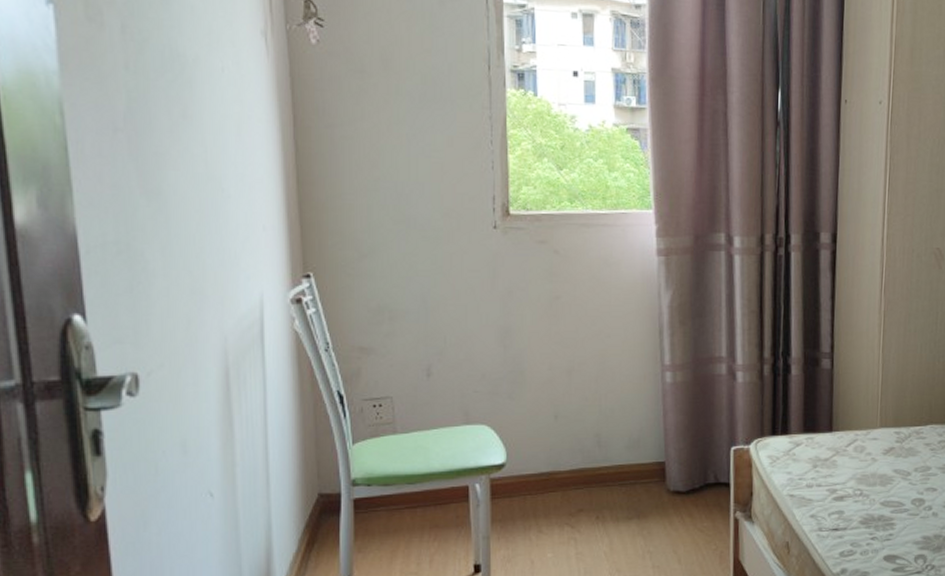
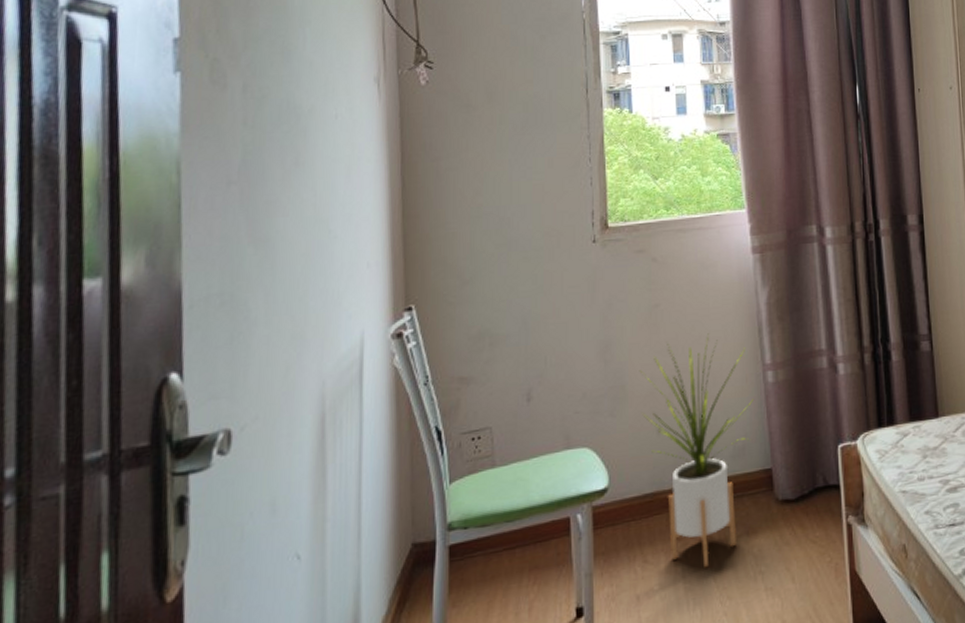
house plant: none [538,330,650,543] -> present [639,333,753,568]

